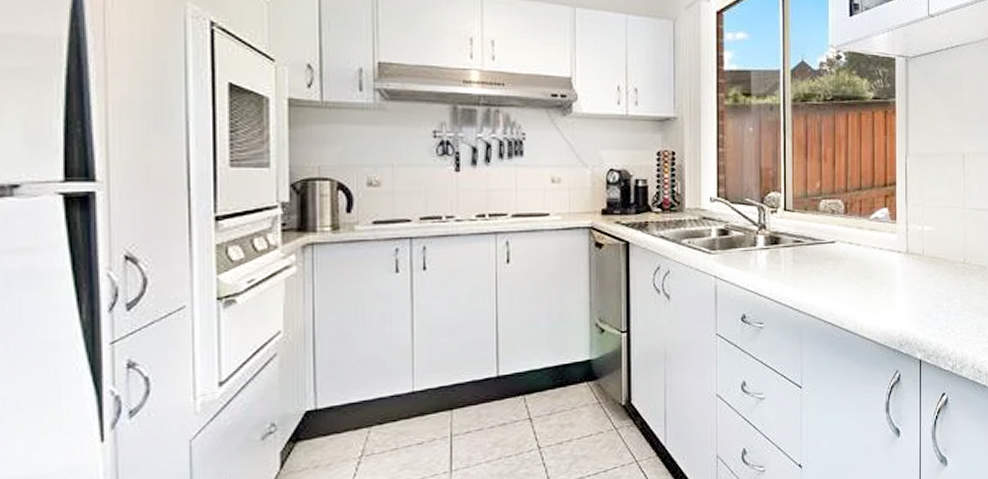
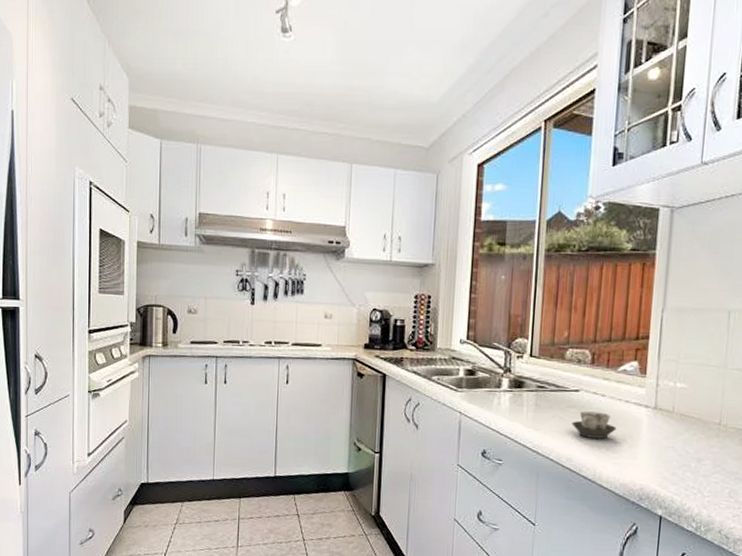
cup: none [830,262,873,289] -> present [571,411,616,439]

